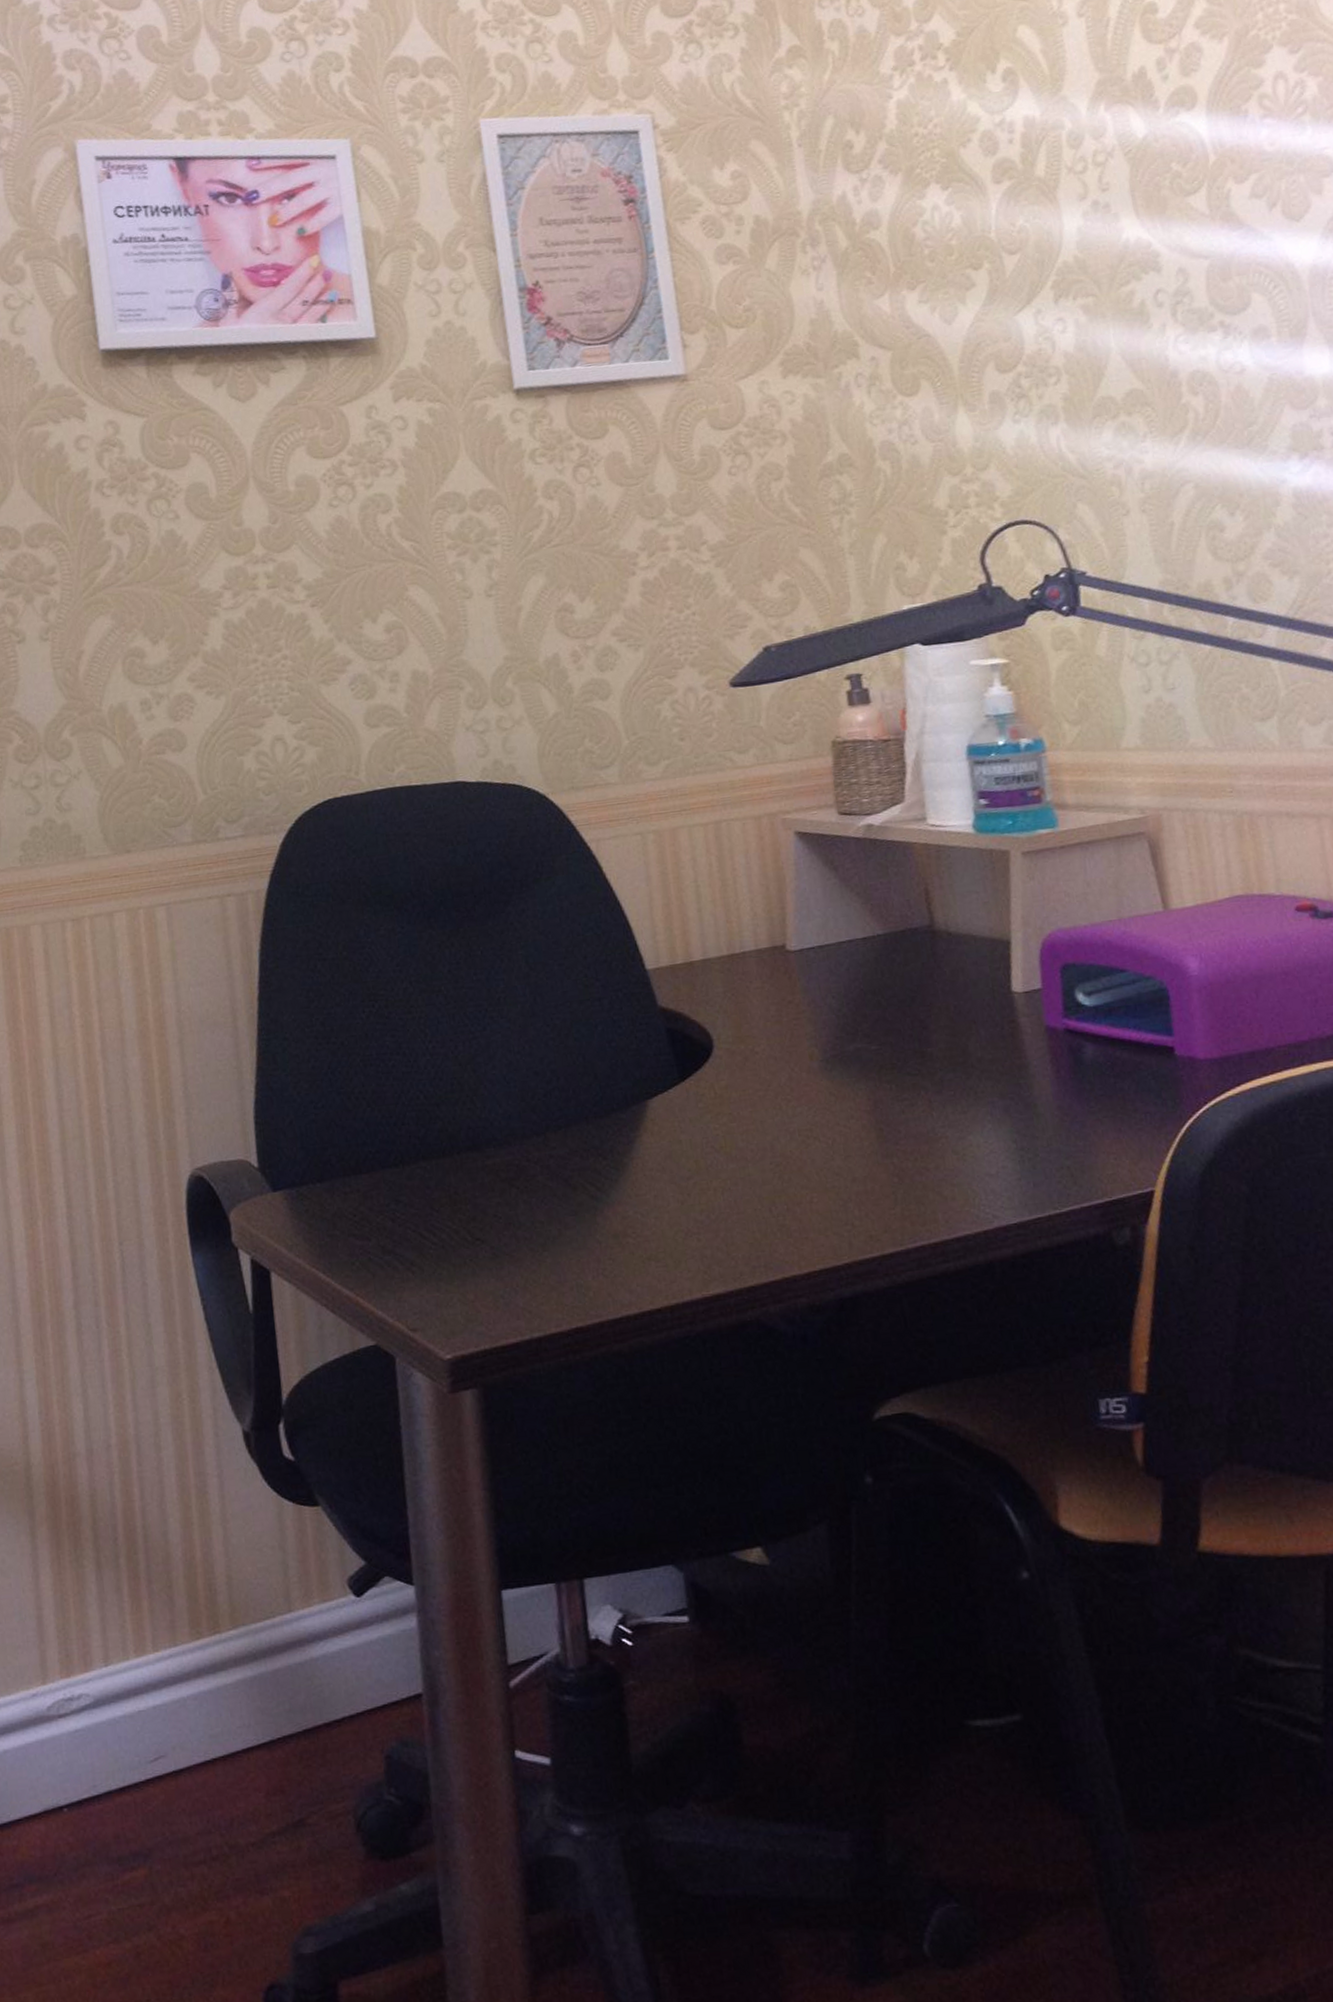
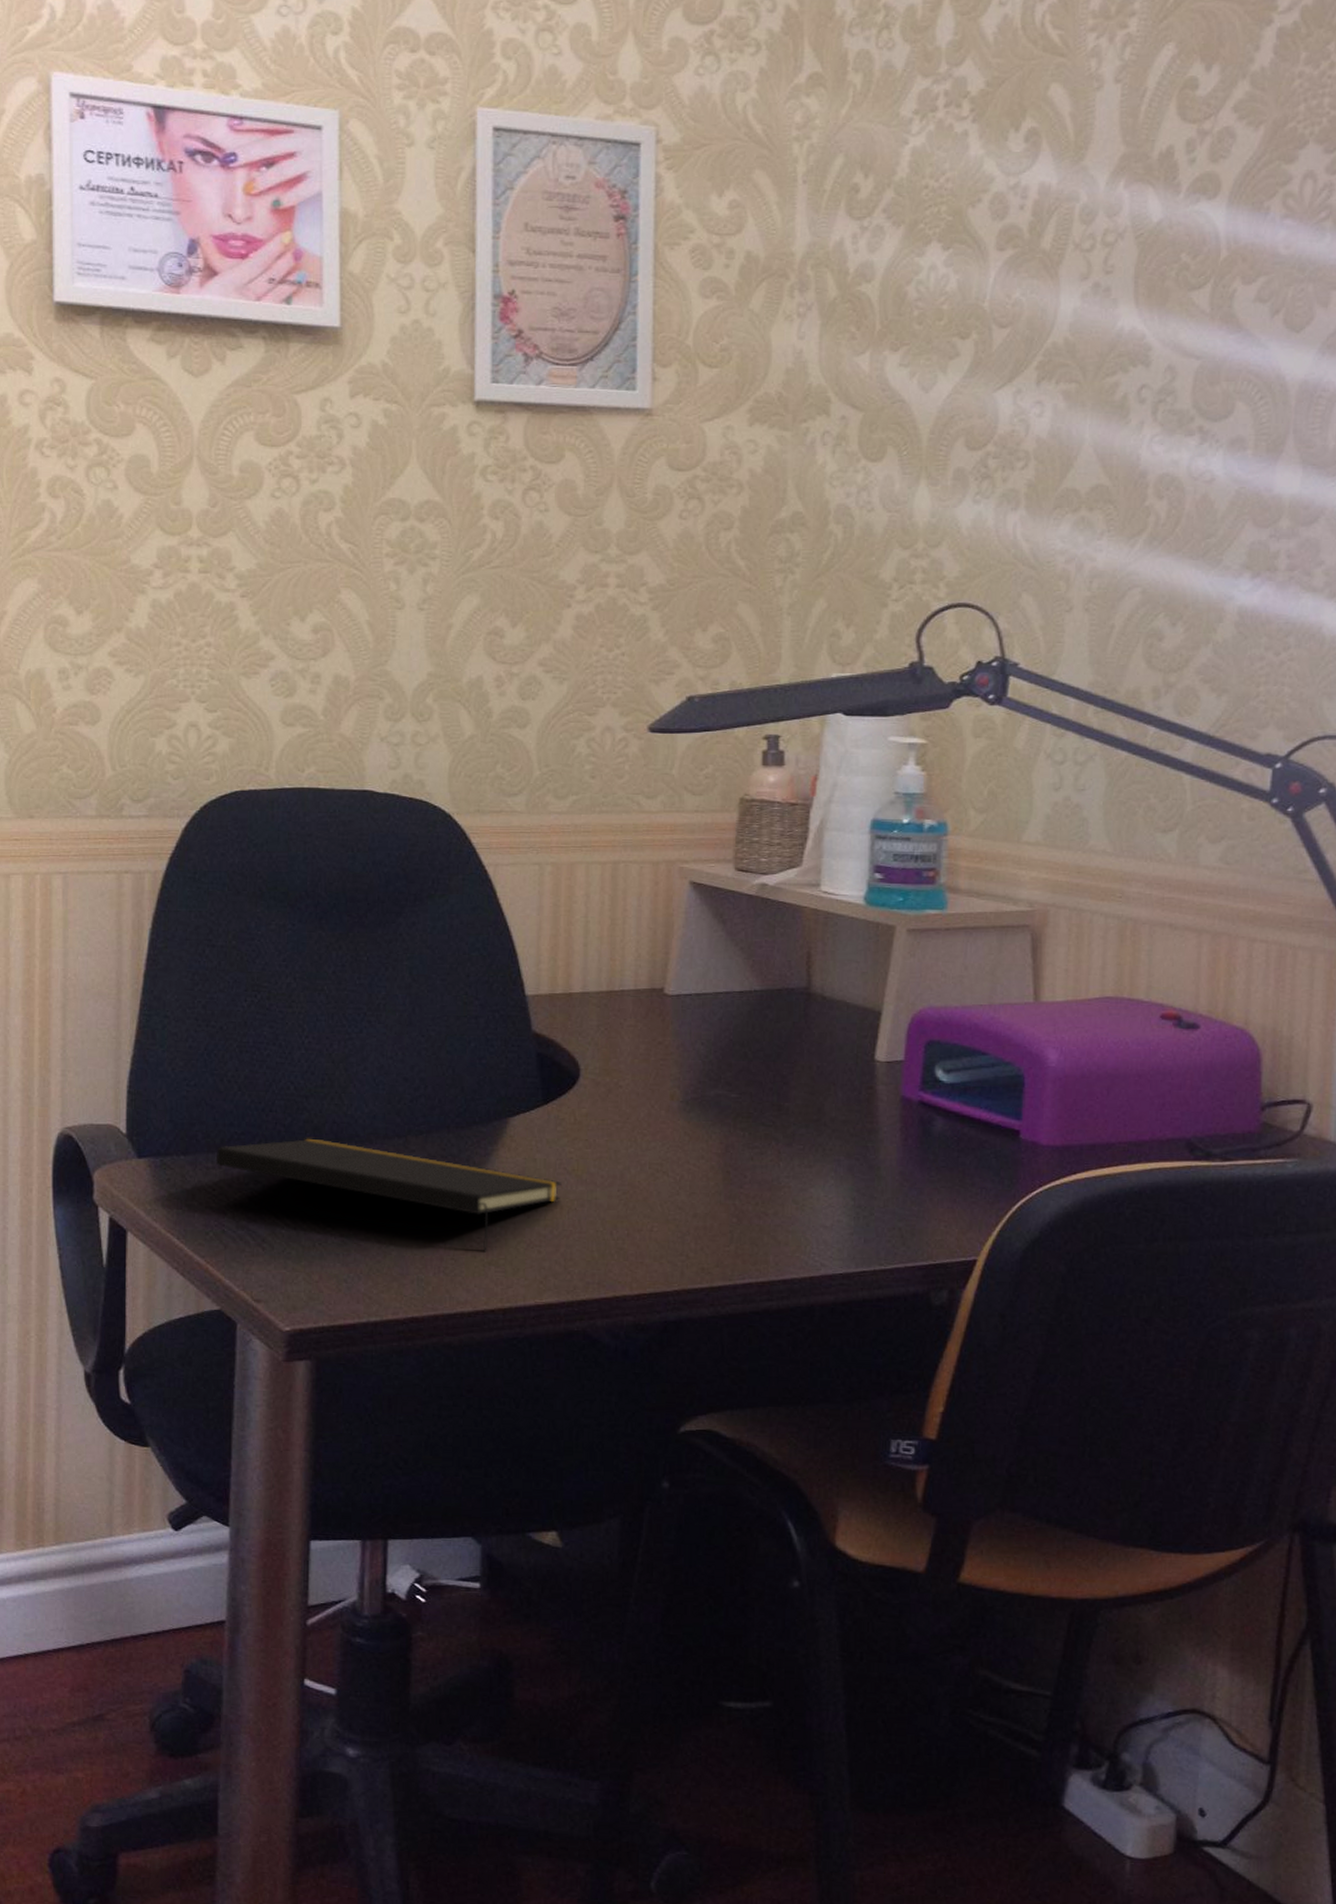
notepad: none [353,1147,712,1248] -> present [215,1138,562,1253]

